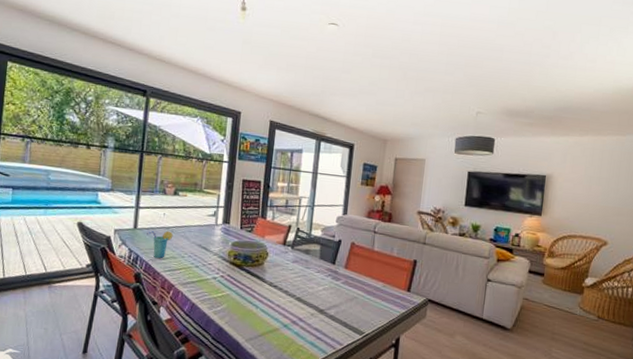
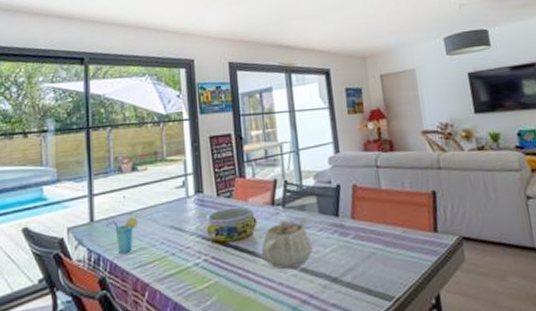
teapot: none [267,257,309,297] -> present [261,217,313,270]

